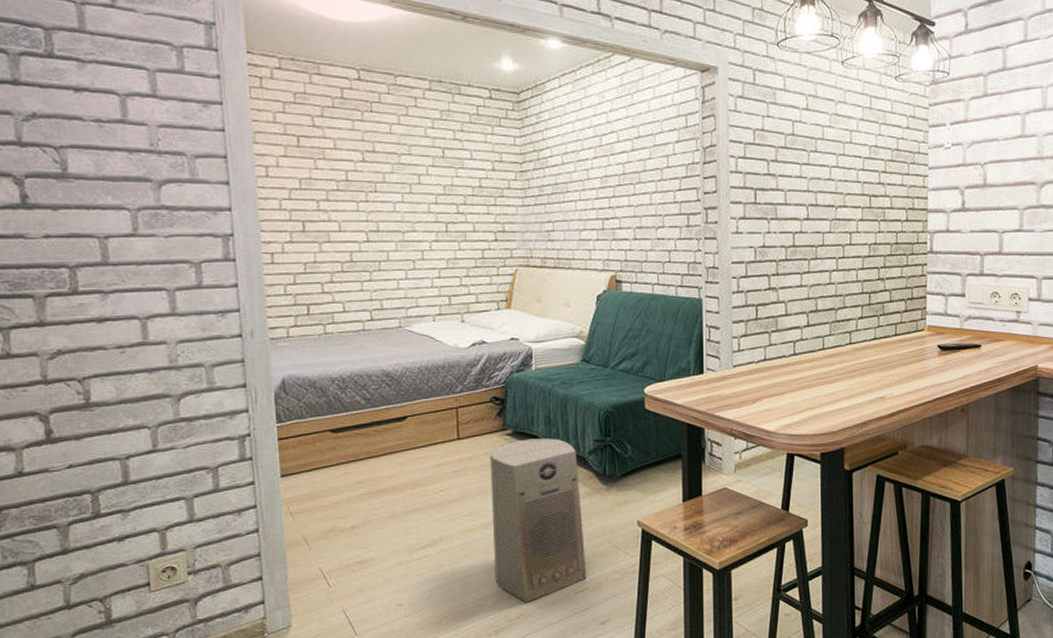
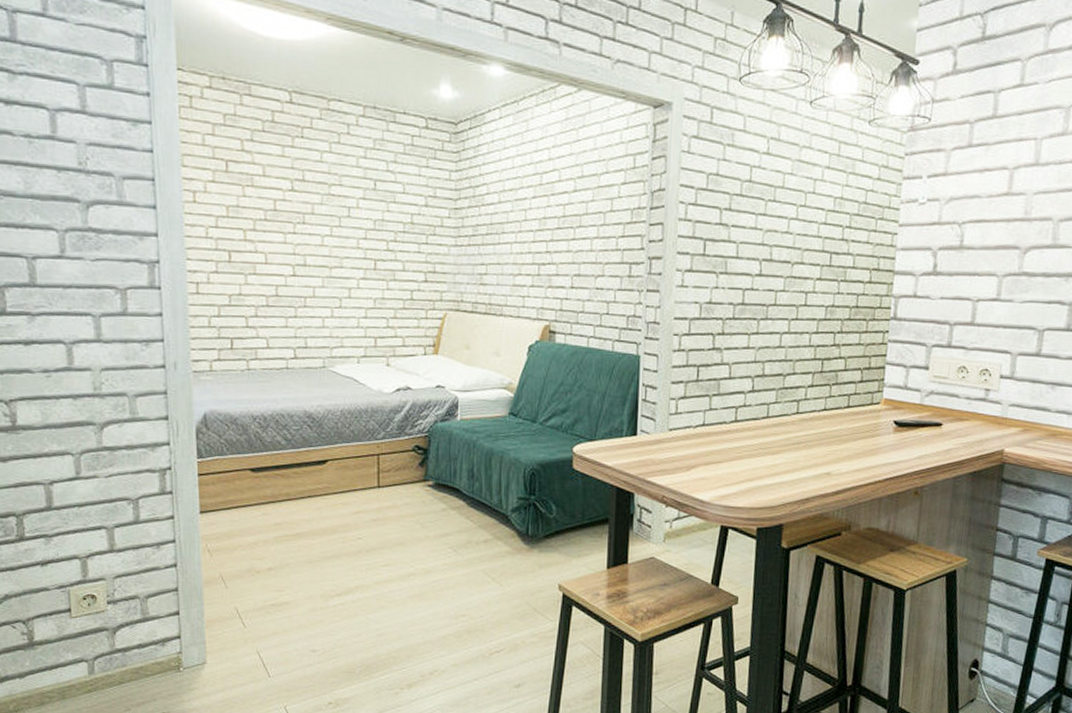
air purifier: present [490,438,587,603] -> none [409,492,504,659]

